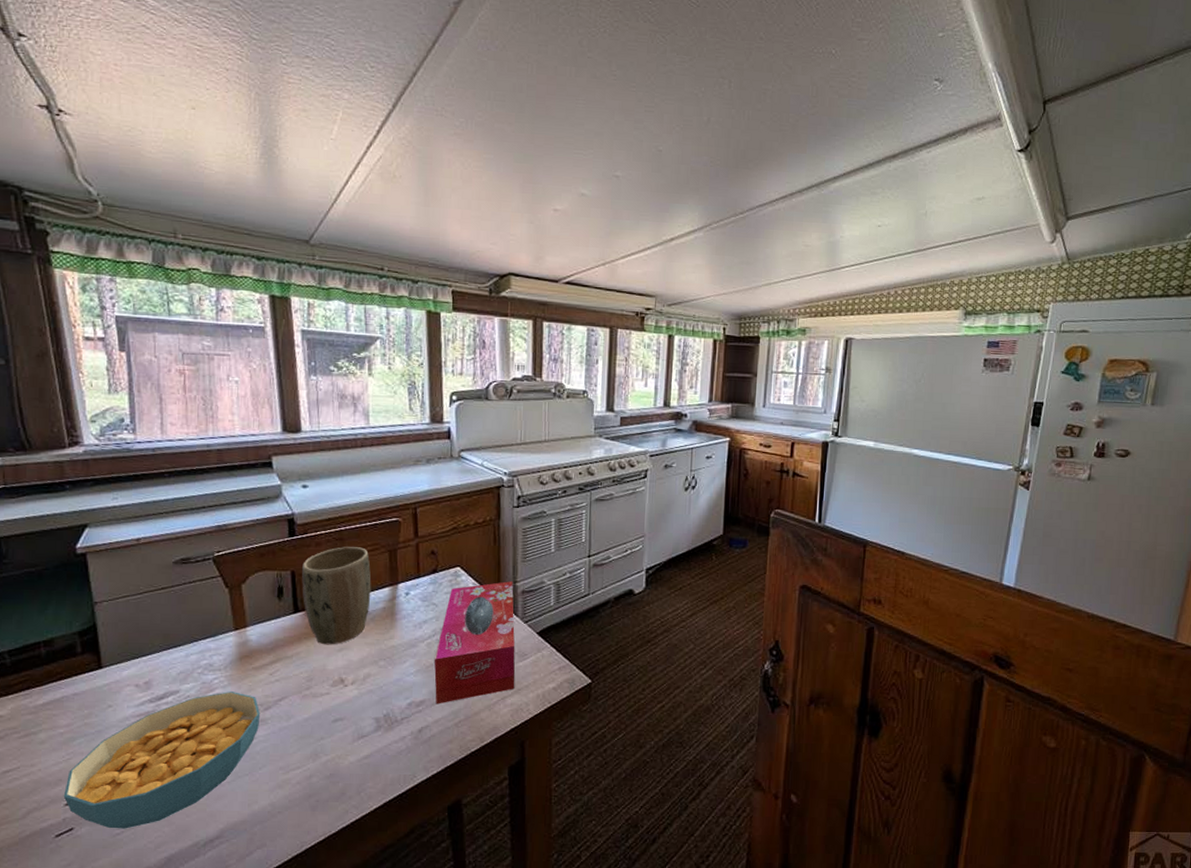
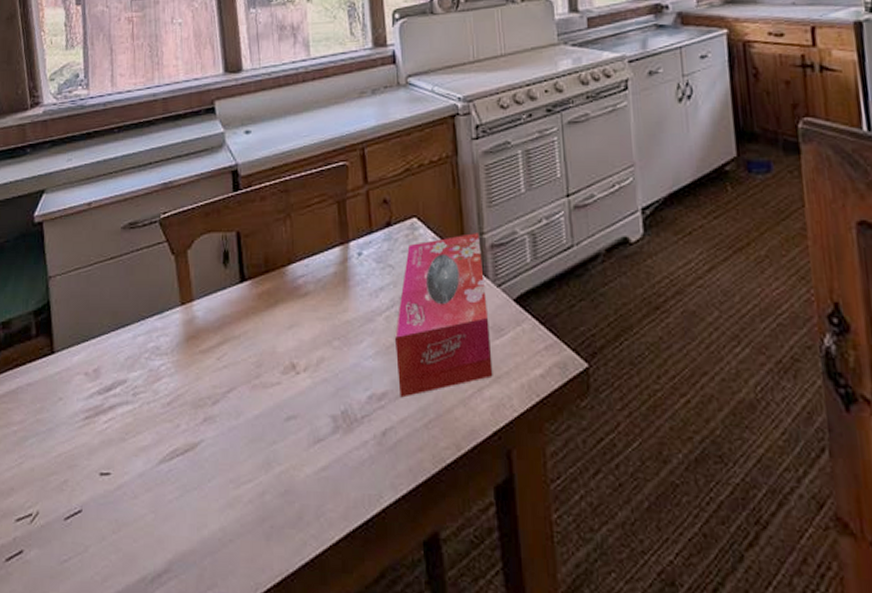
cereal bowl: present [63,691,261,829] -> none [14,381,209,555]
plant pot: present [302,547,372,645] -> none [248,199,321,321]

